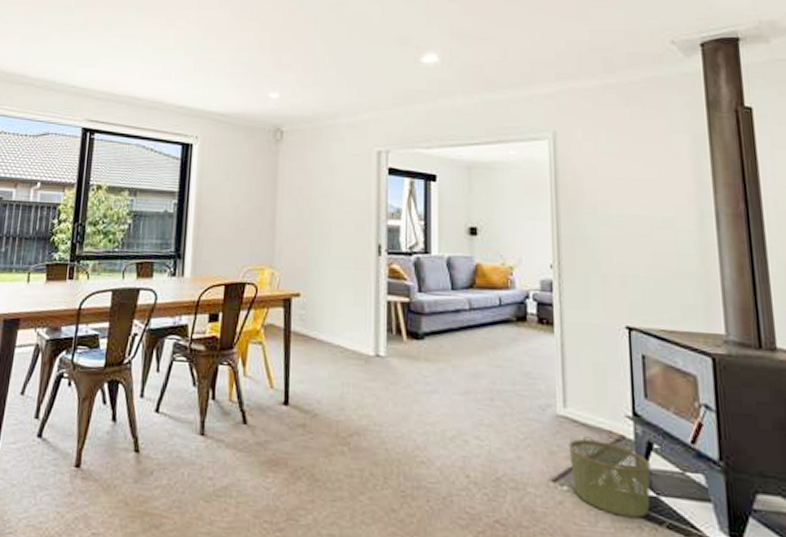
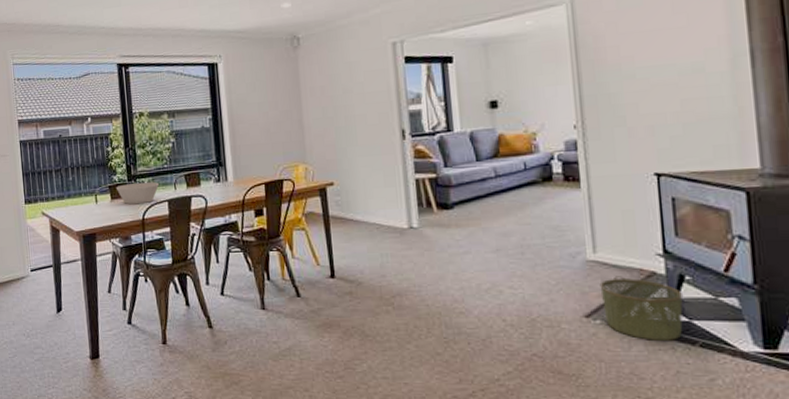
bowl: none [54,264,105,291] -> present [115,182,159,205]

